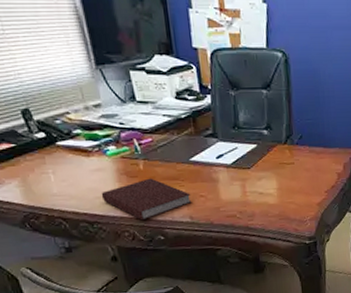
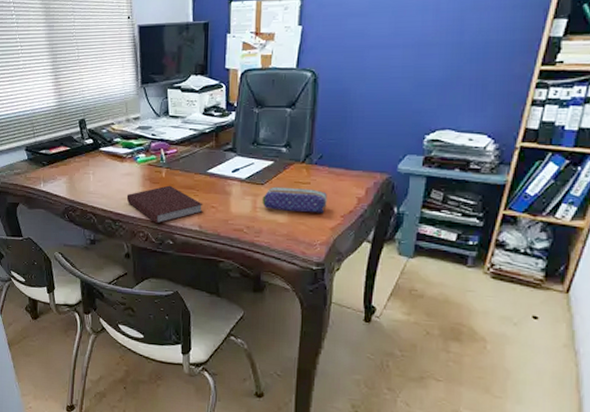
pencil case: none [250,168,312,193] -> present [262,186,327,213]

